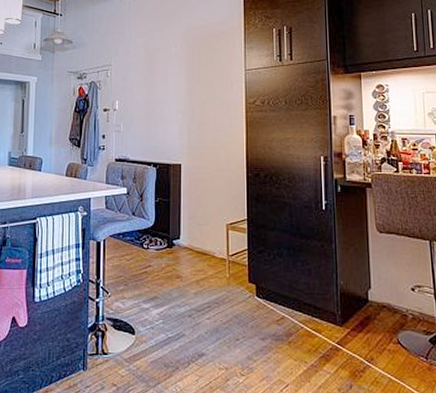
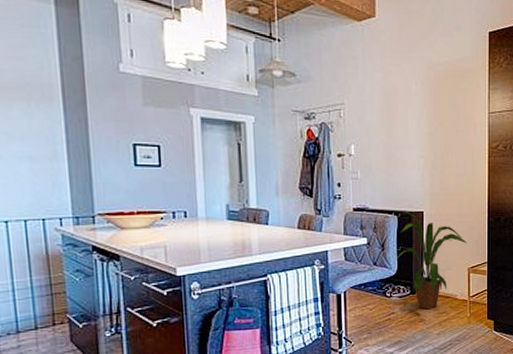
house plant: none [154,163,225,266] -> present [396,211,467,310]

